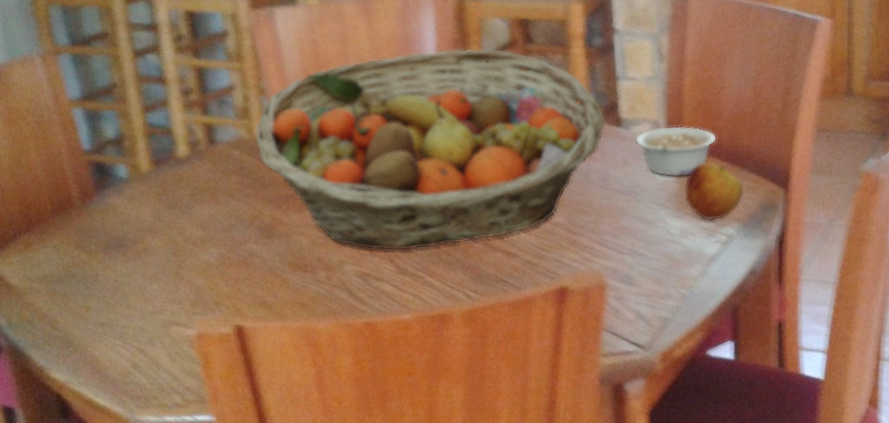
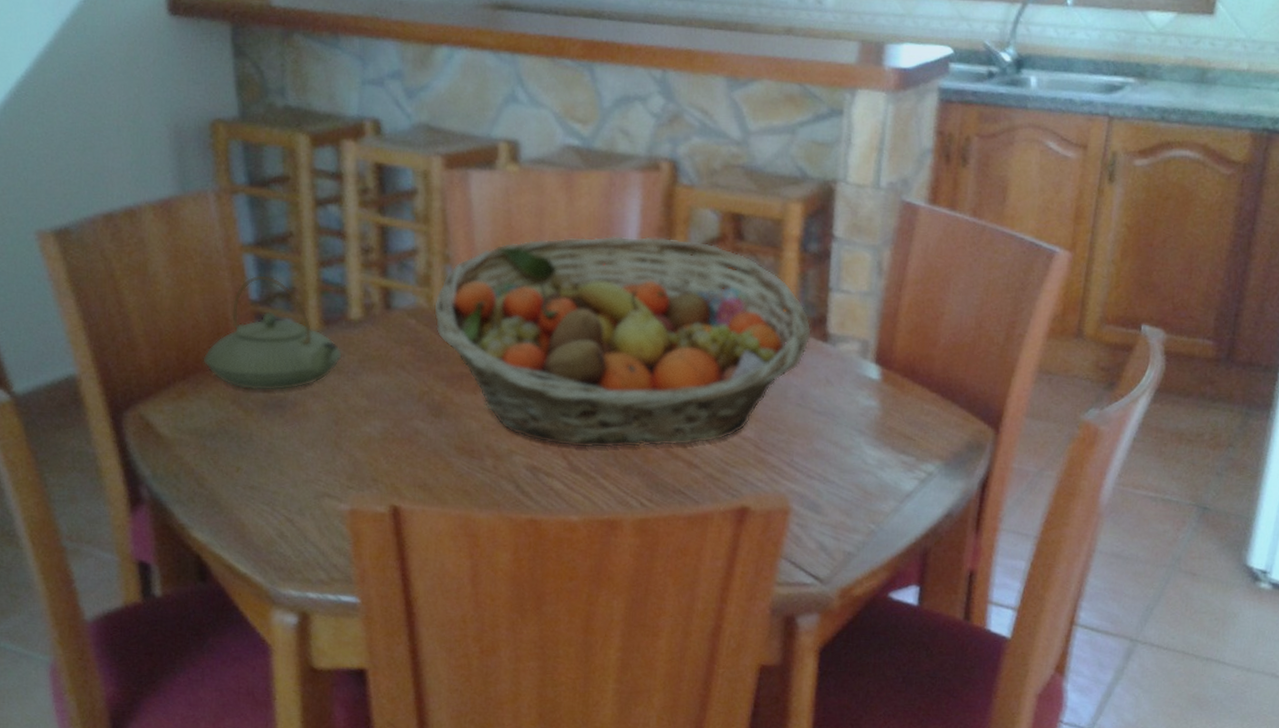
teapot: none [44,125,174,234] -> present [203,274,342,392]
legume: present [635,126,717,177] -> none [841,348,929,403]
apple: present [684,161,744,220] -> none [886,390,952,454]

